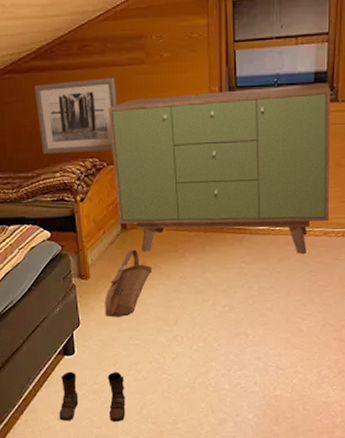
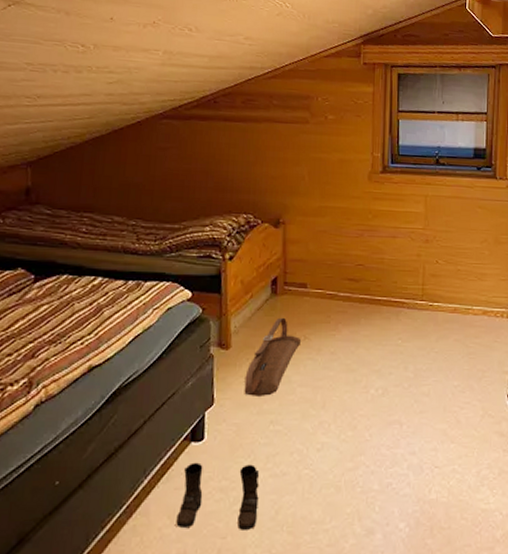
wall art: present [34,77,117,155] -> none [192,133,278,208]
sideboard: present [108,83,330,255] -> none [267,157,489,335]

